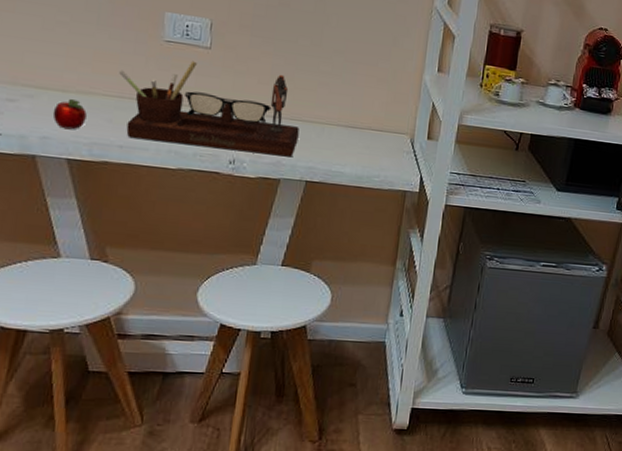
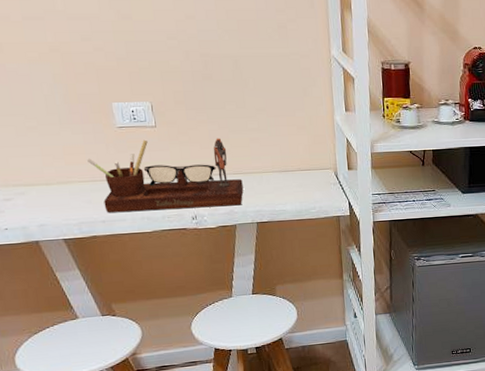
apple: present [52,98,87,130] -> none [42,189,71,216]

